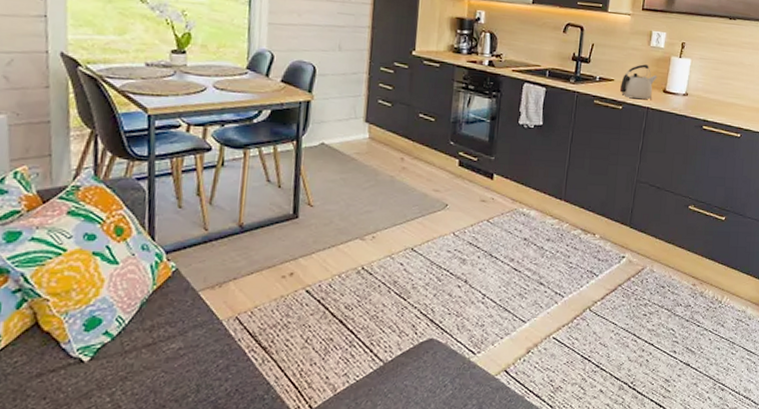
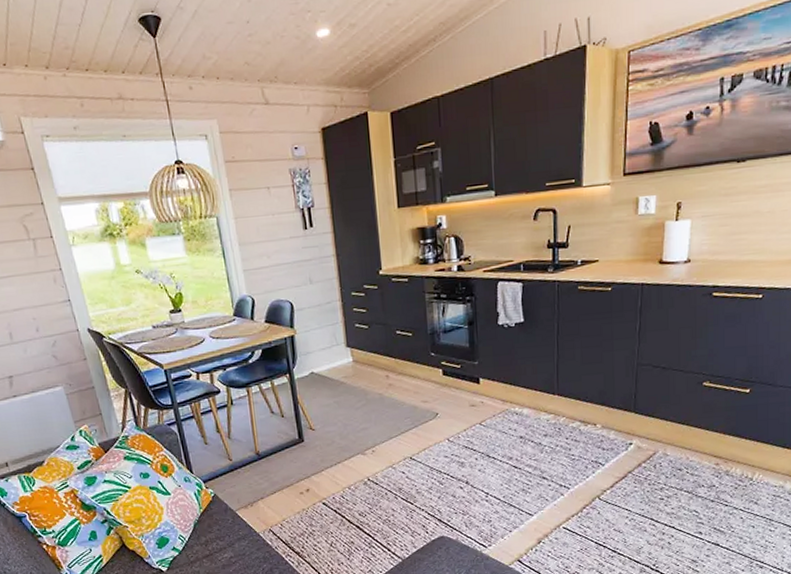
kettle: present [620,64,658,100] -> none [607,236,651,278]

